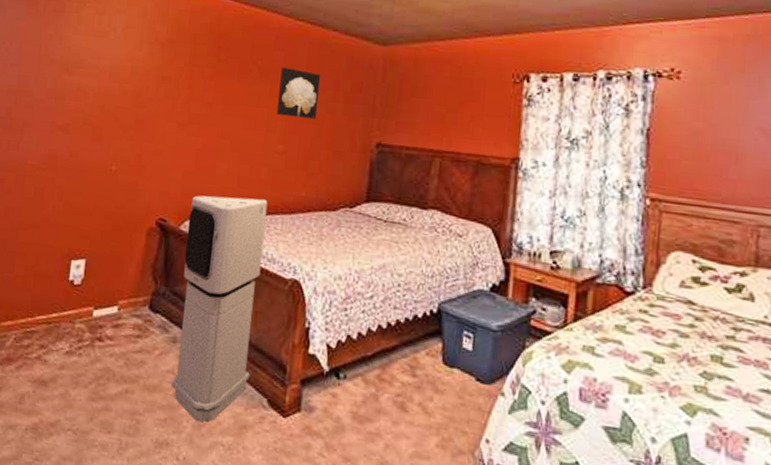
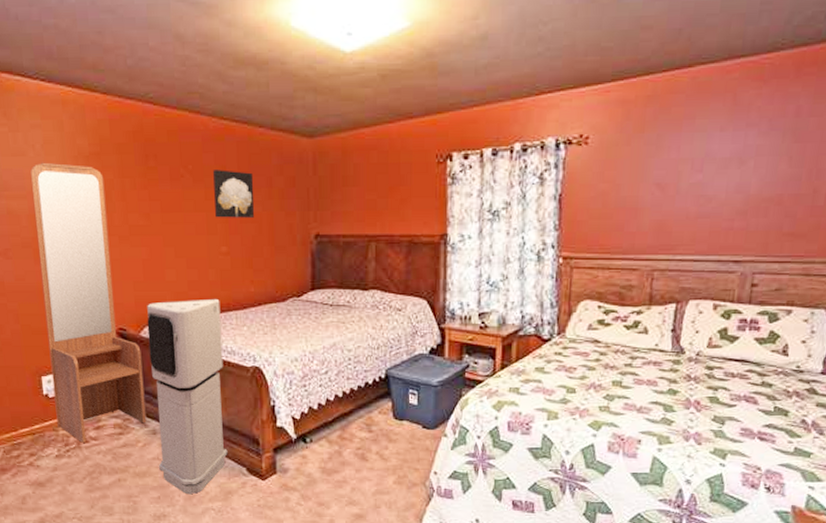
dressing table: none [75,44,178,341] -> present [30,162,147,443]

